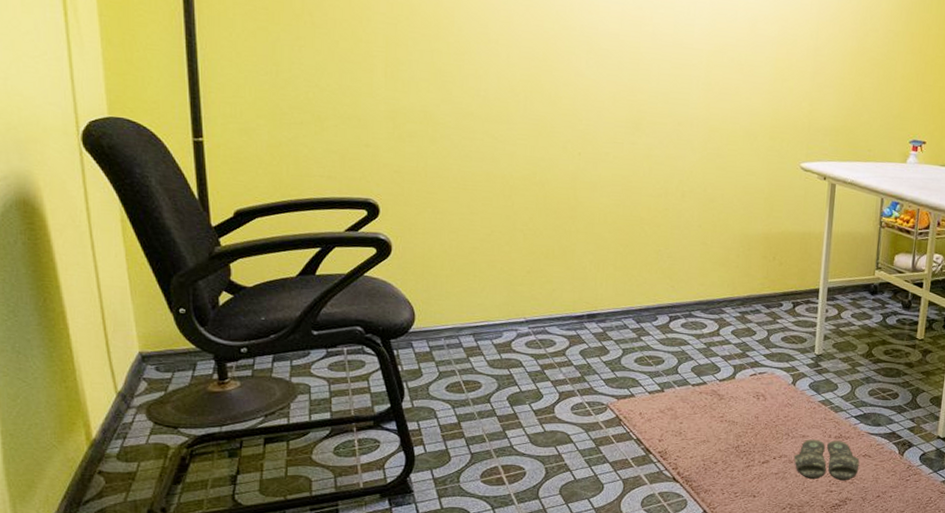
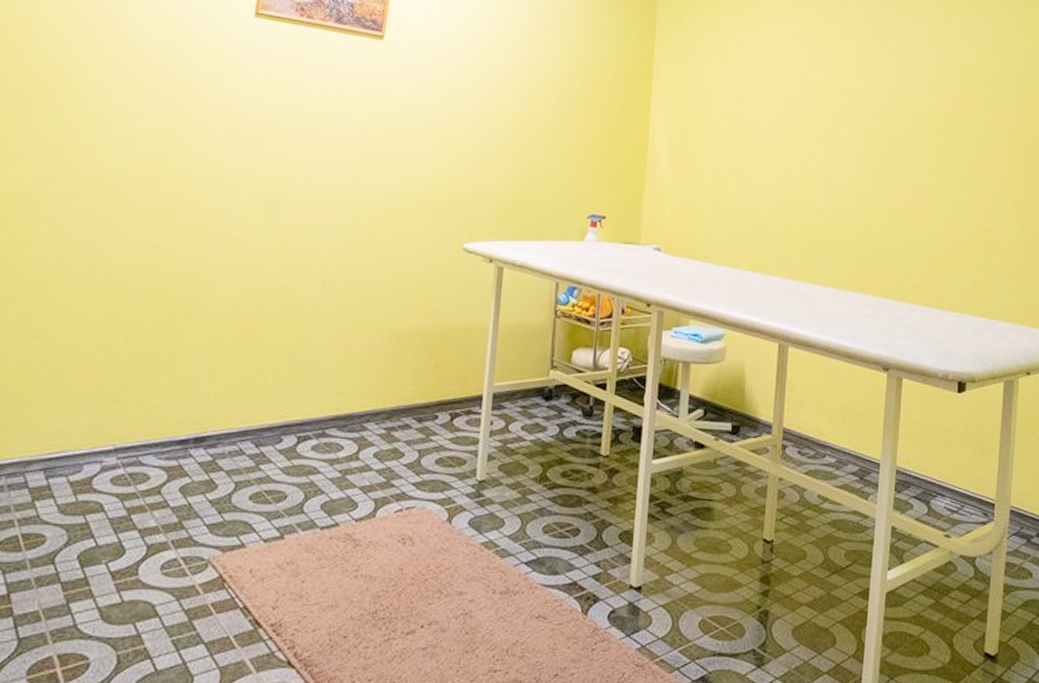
slippers: present [794,439,860,480] -> none [447,597,532,654]

